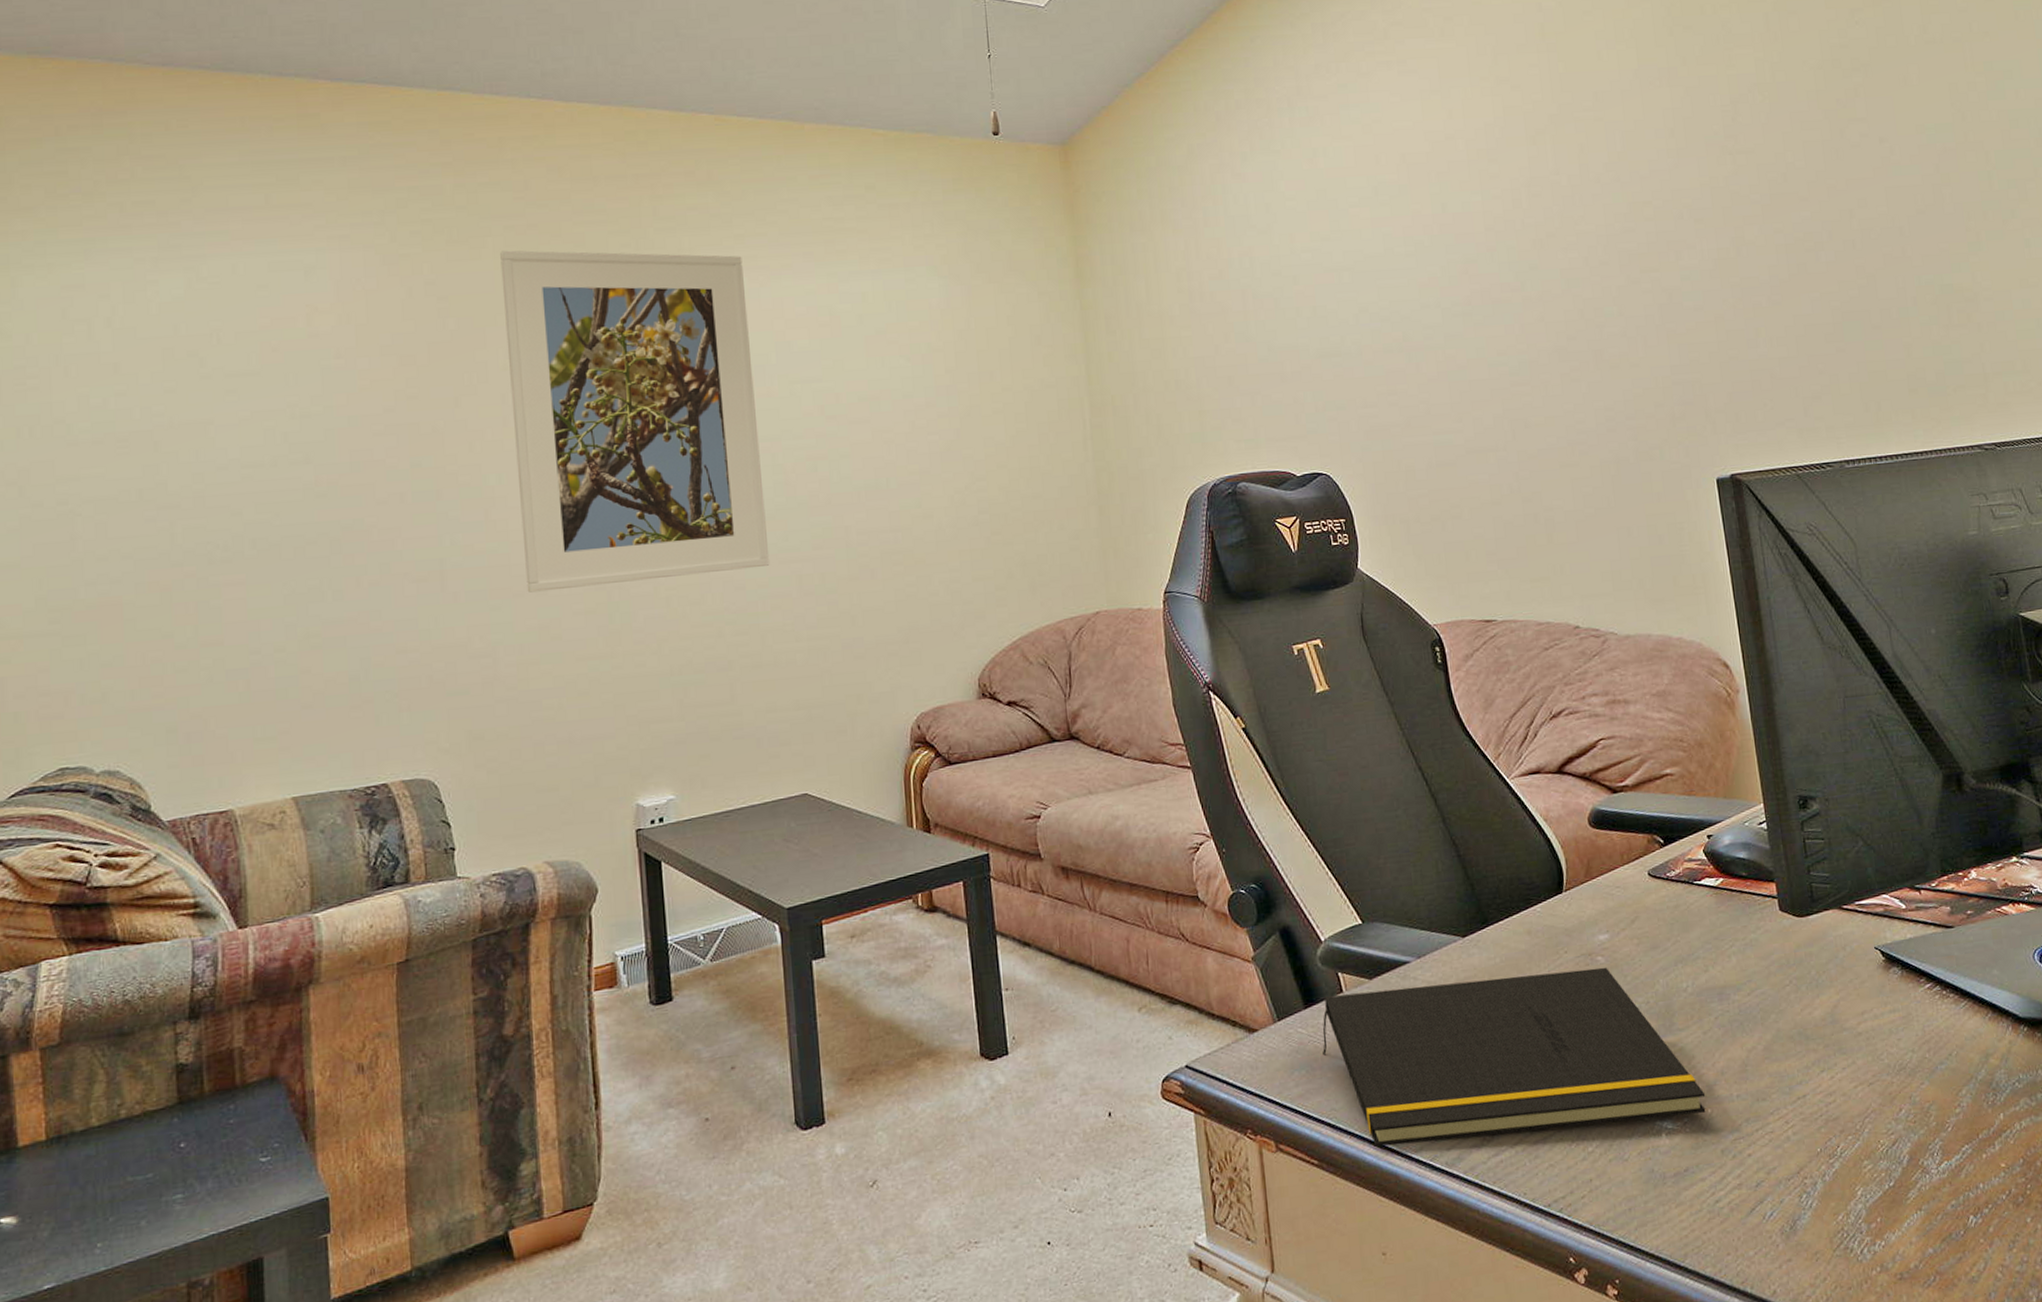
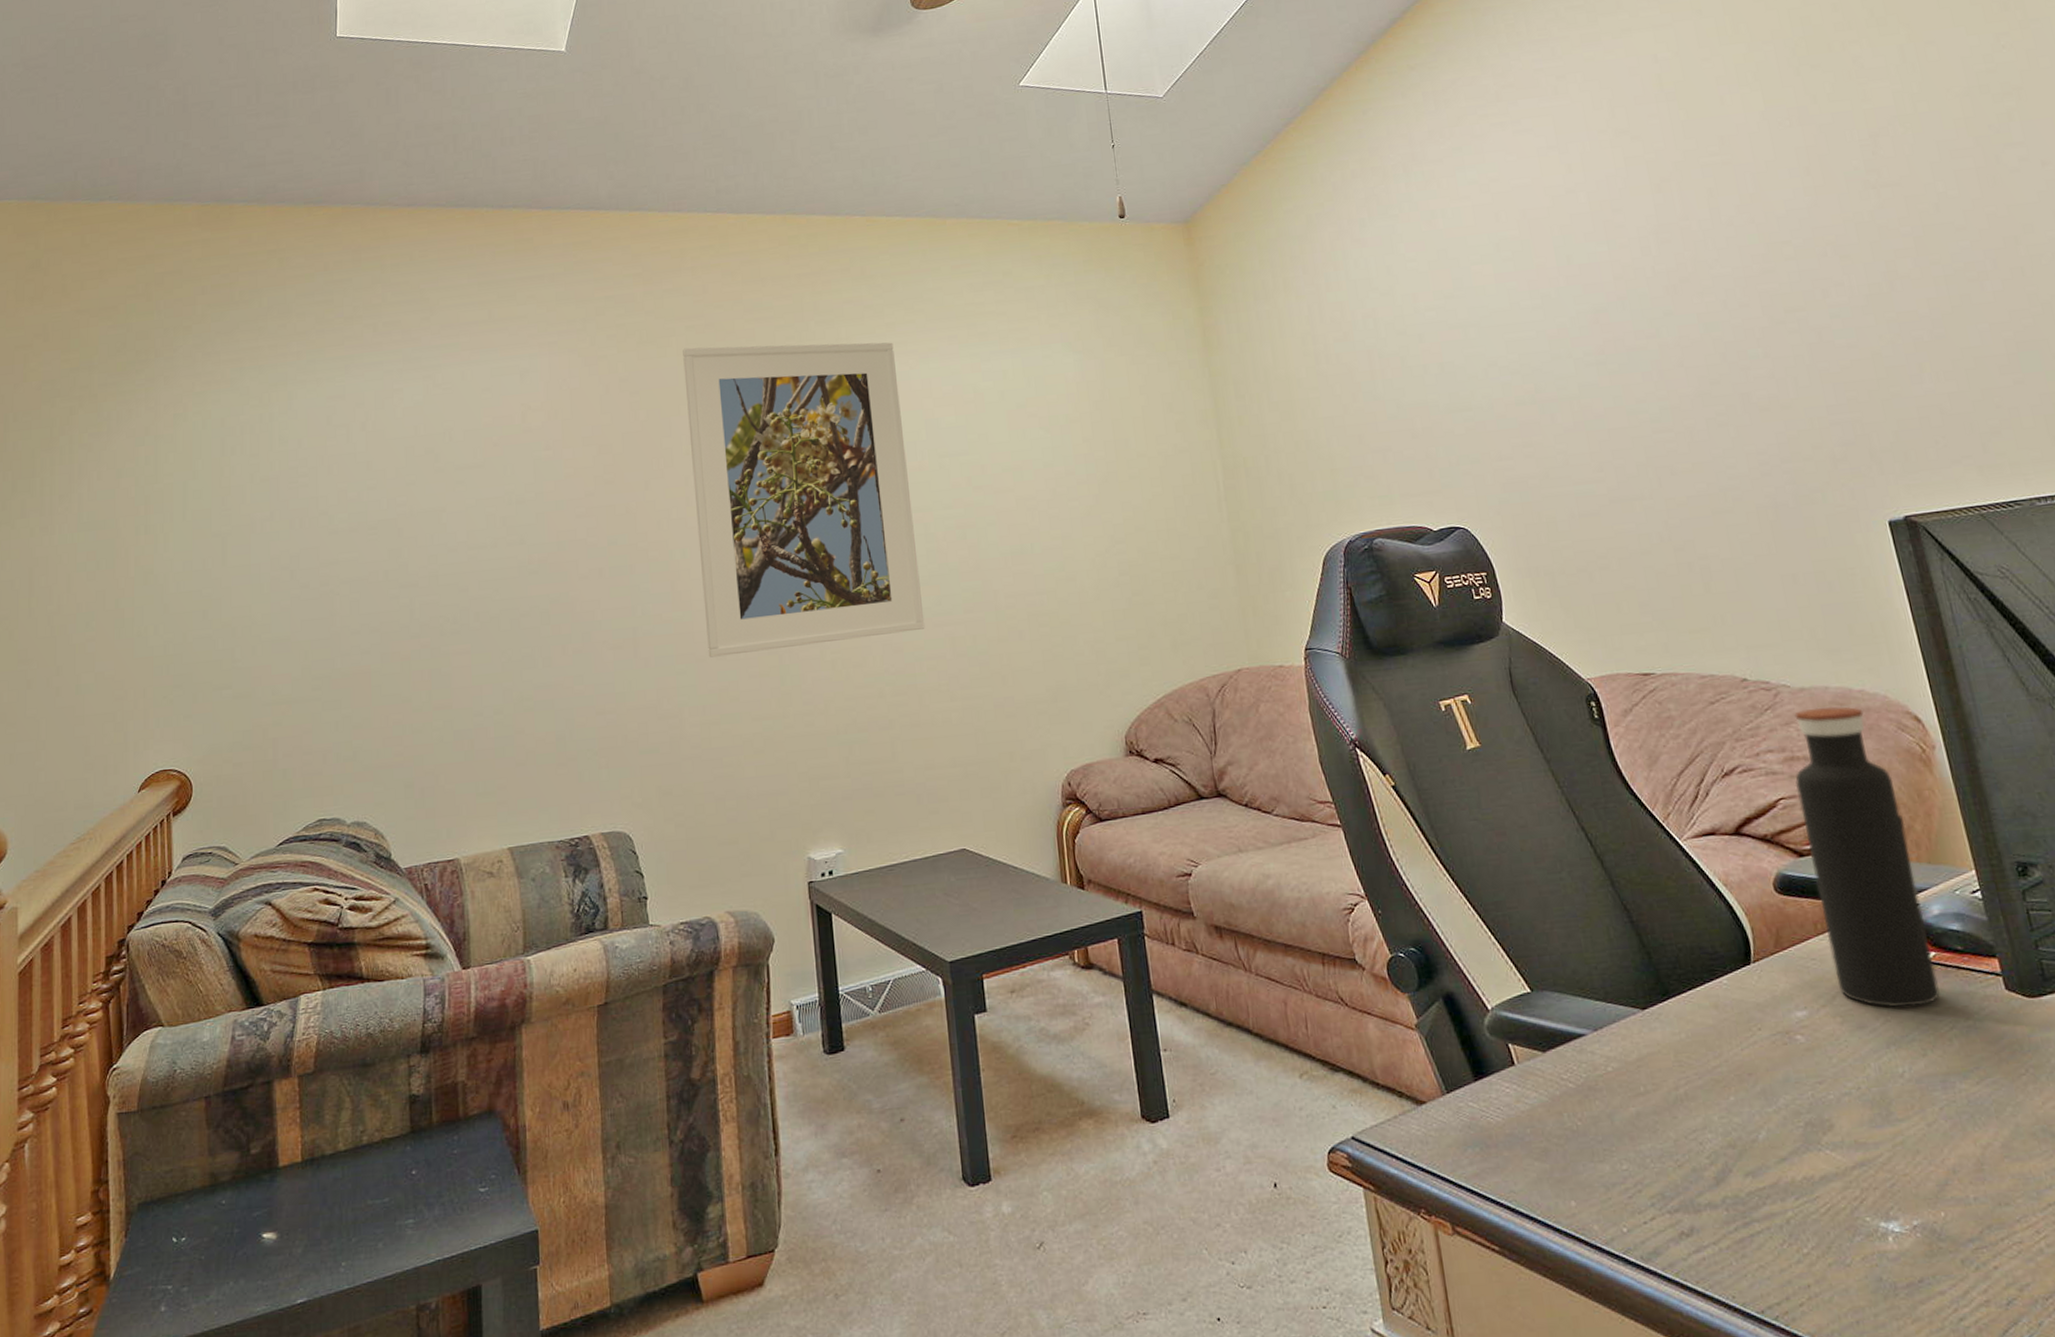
notepad: present [1323,967,1706,1147] -> none [1495,1047,1939,1235]
water bottle: none [1614,653,1725,930] -> present [1794,706,1941,1008]

